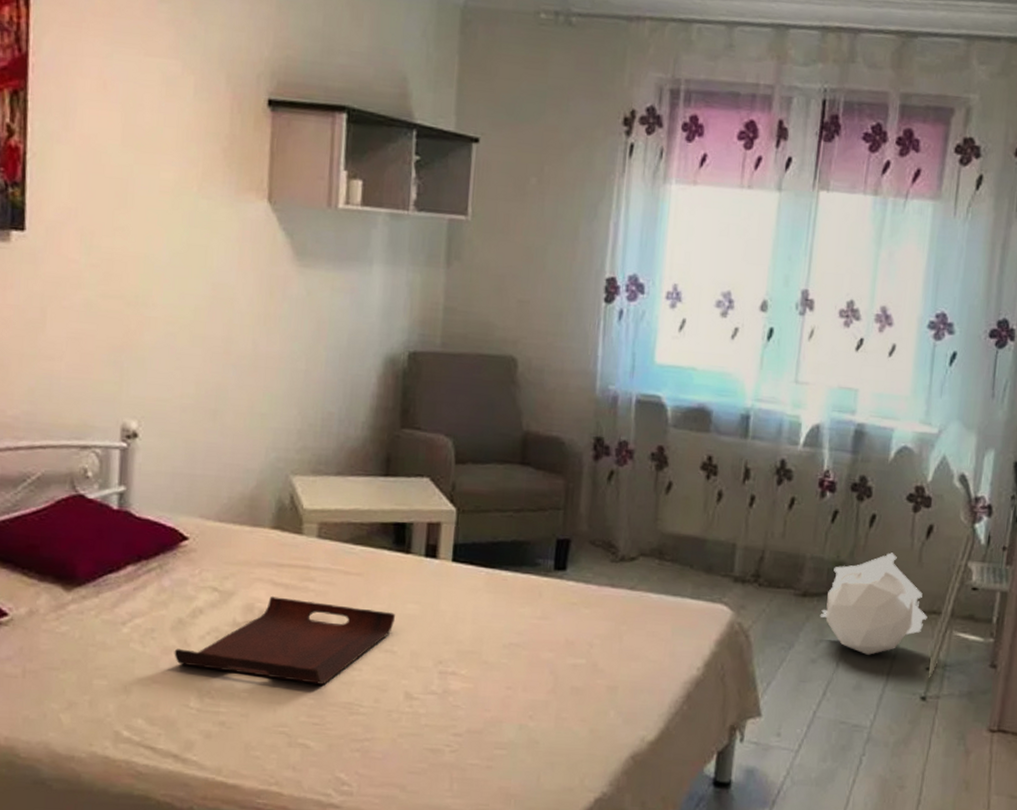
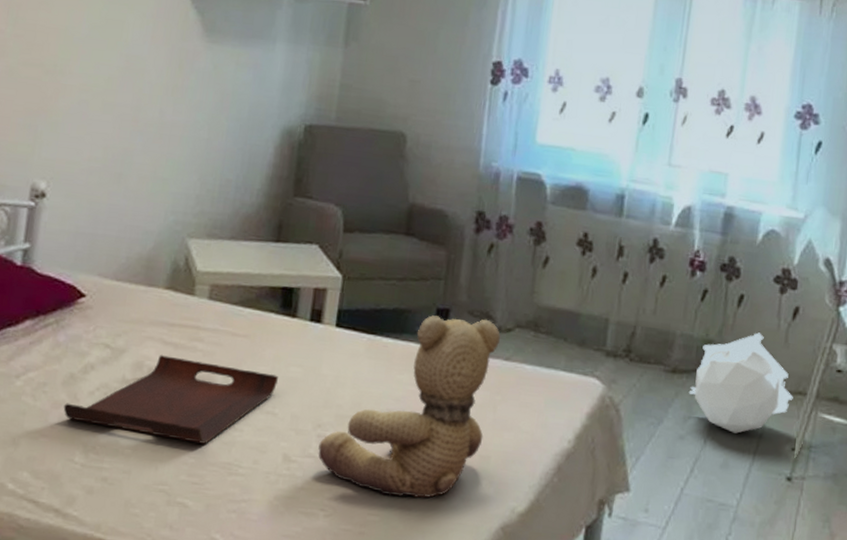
teddy bear: none [440,546,624,731] -> present [318,315,500,498]

